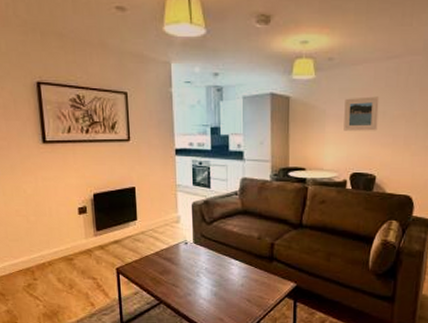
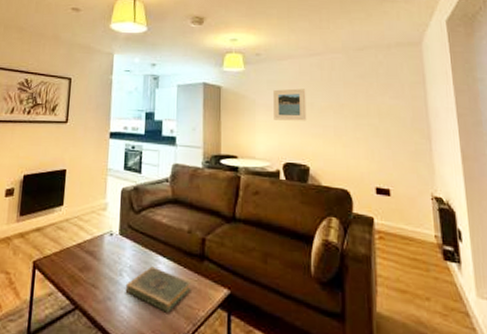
book: none [203,268,262,303] -> present [125,266,191,313]

